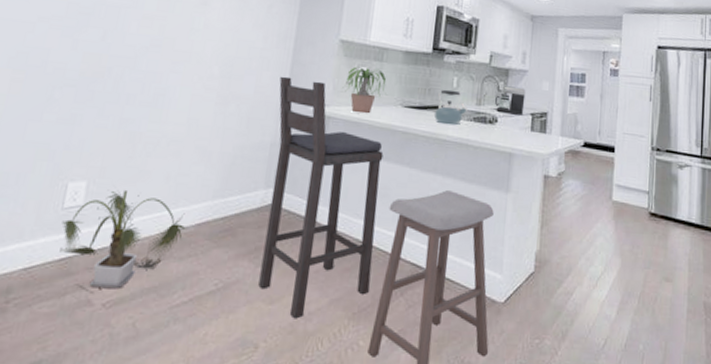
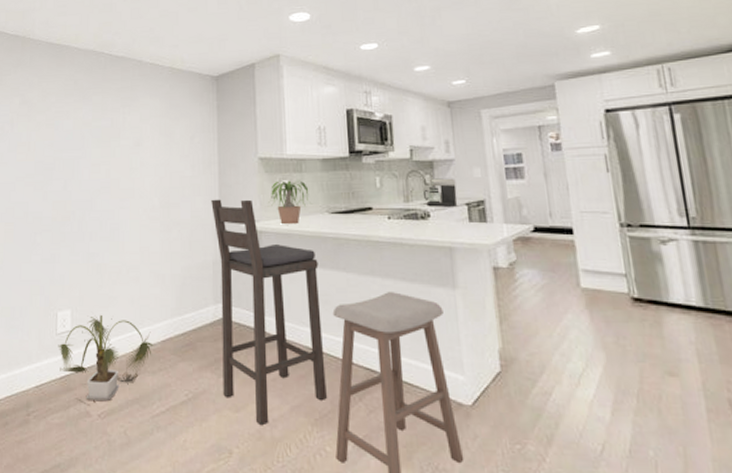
kettle: present [434,89,469,125] -> none [361,190,397,226]

